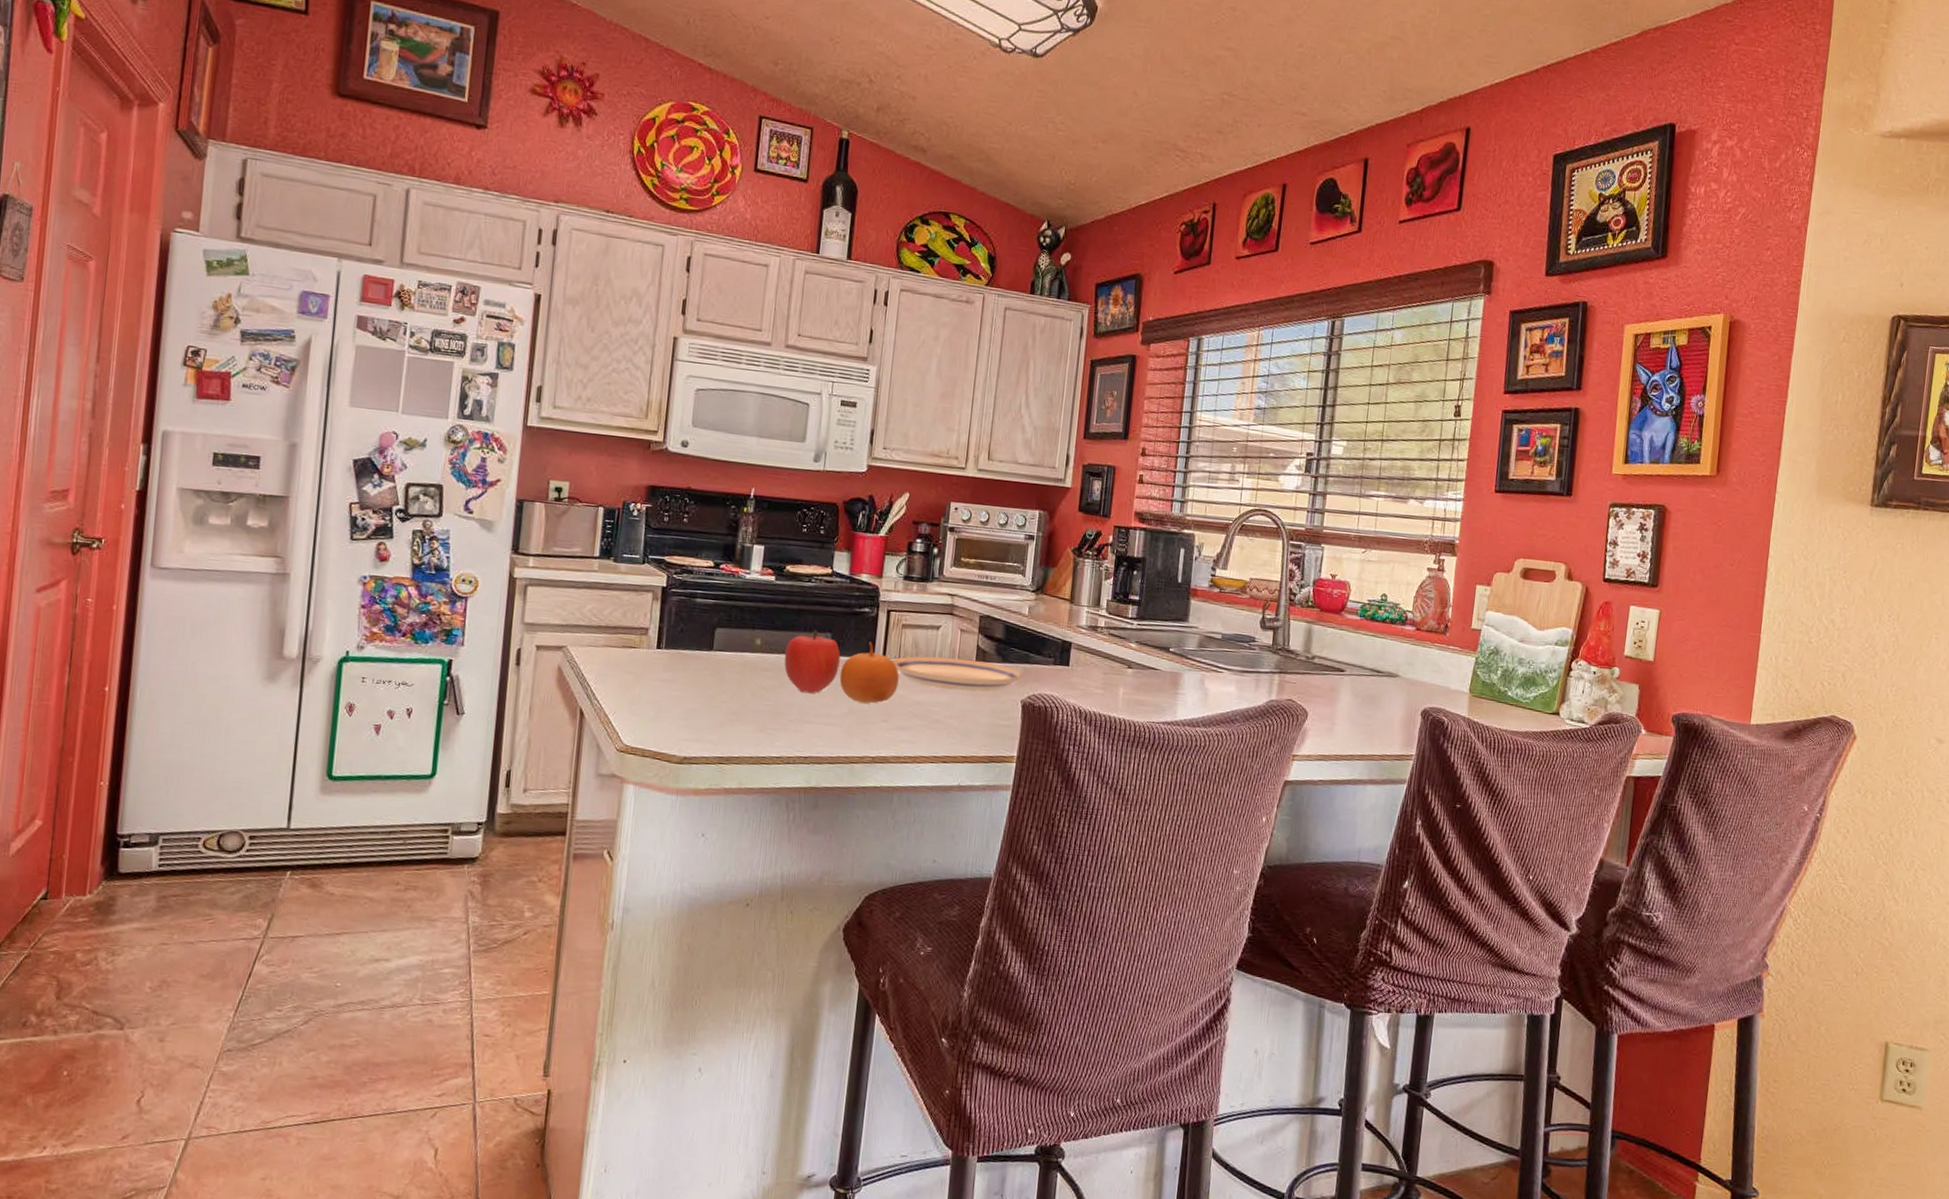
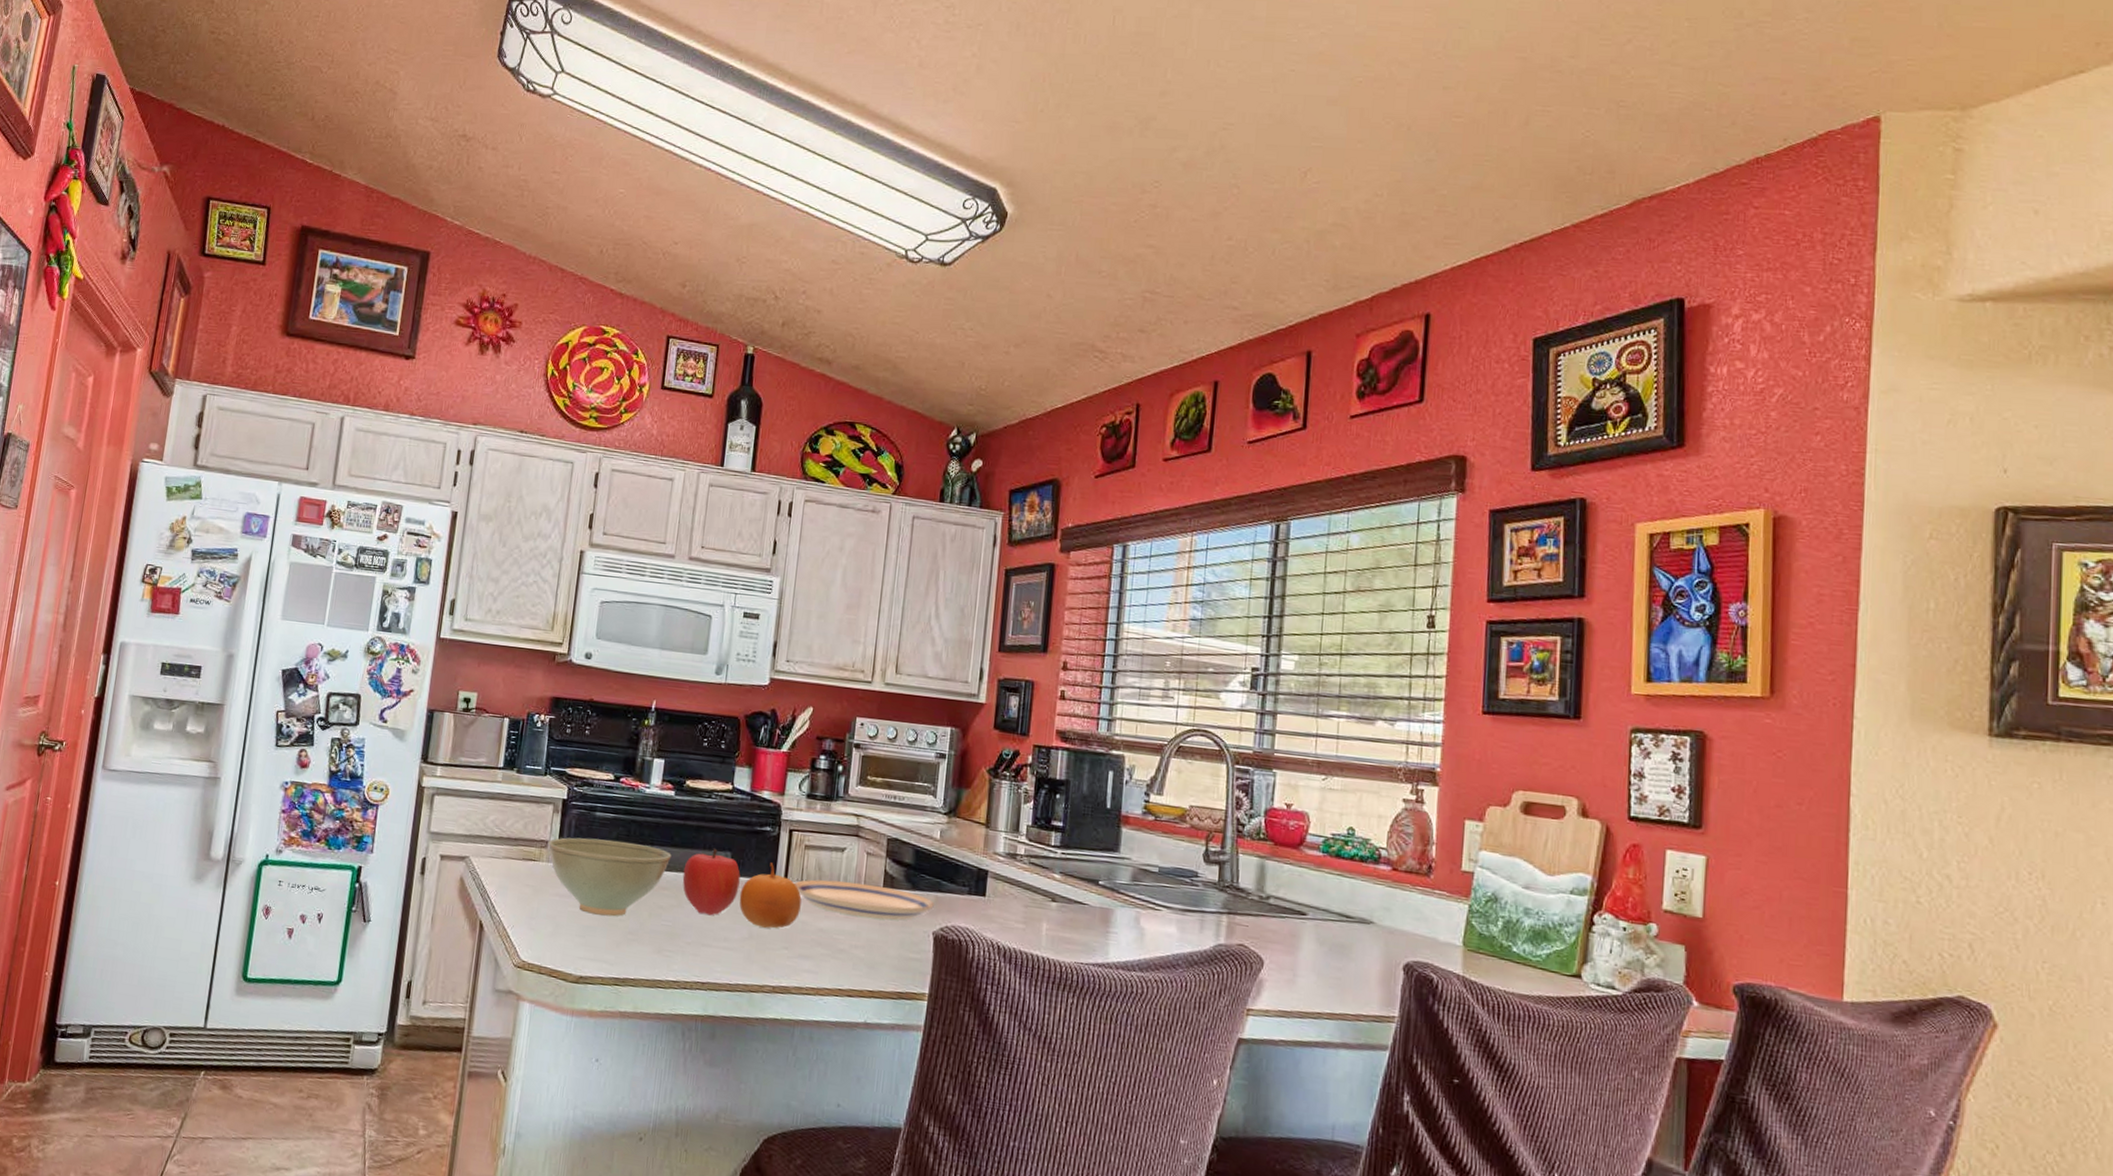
bowl: none [647,624,773,699] -> present [547,837,672,917]

